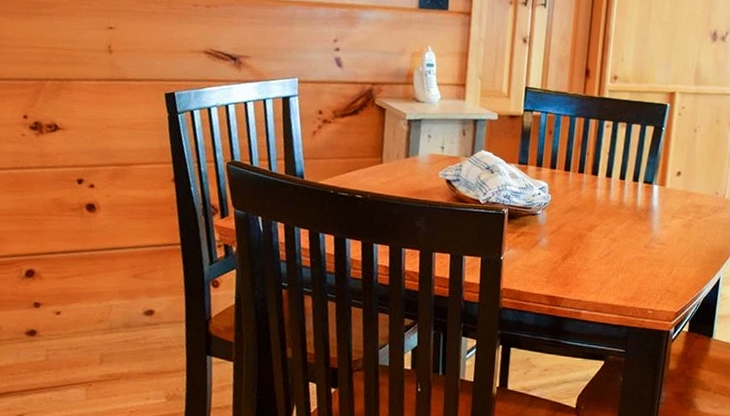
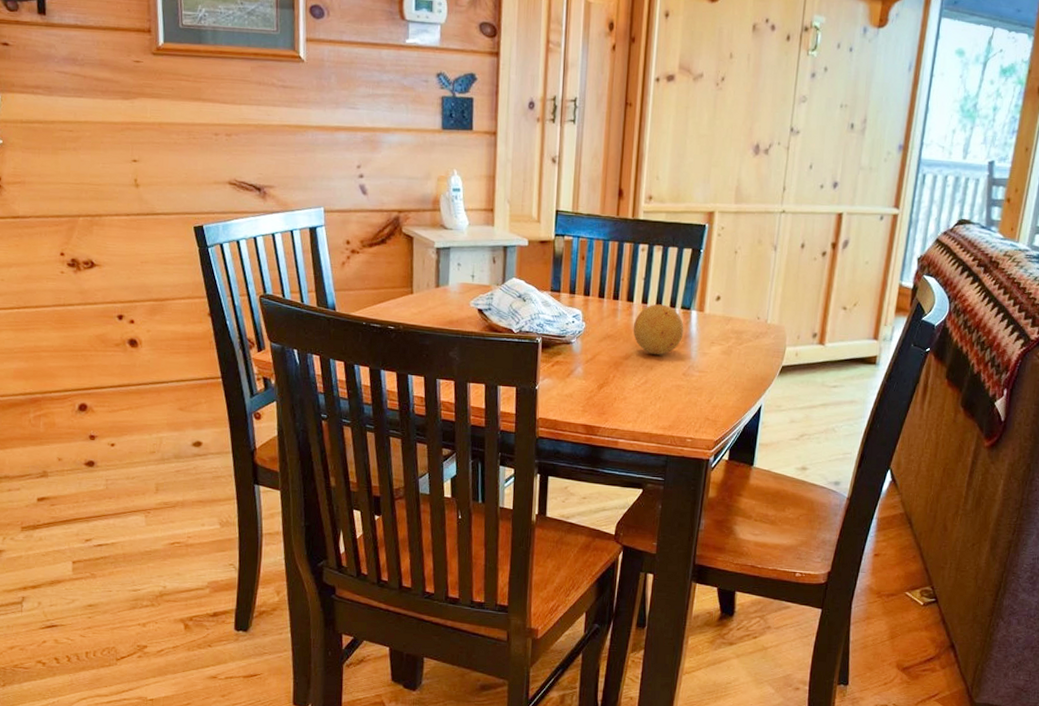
fruit: none [597,178,646,227] -> present [633,304,684,355]

